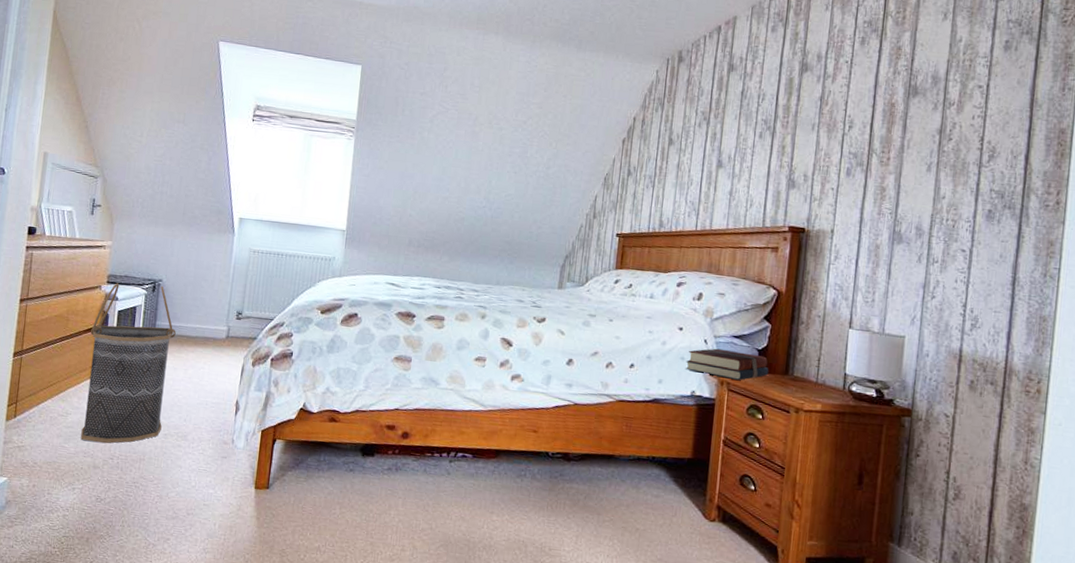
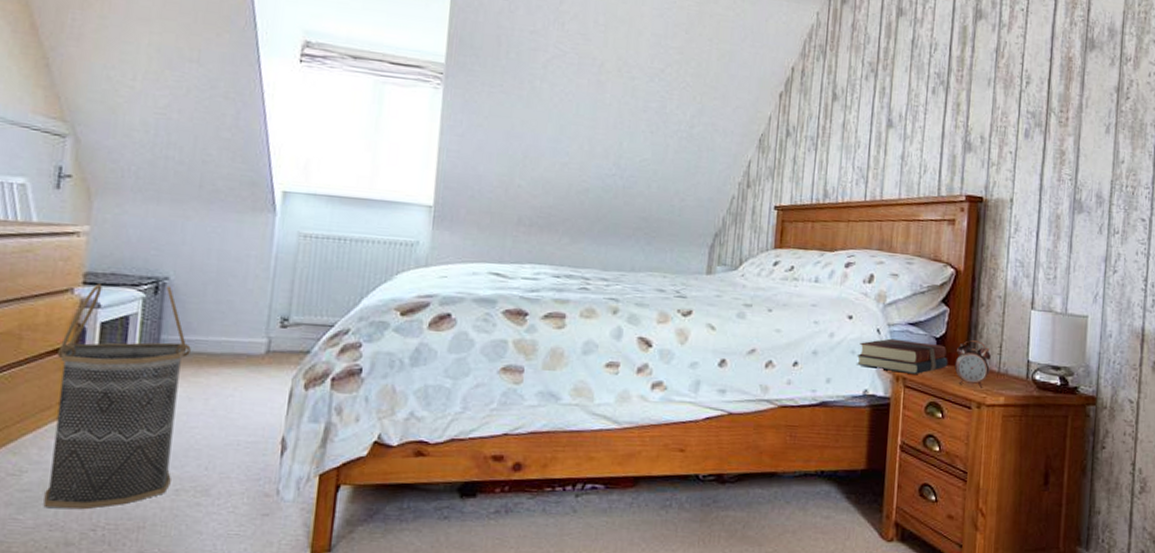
alarm clock: none [775,353,810,395] -> present [954,340,992,388]

